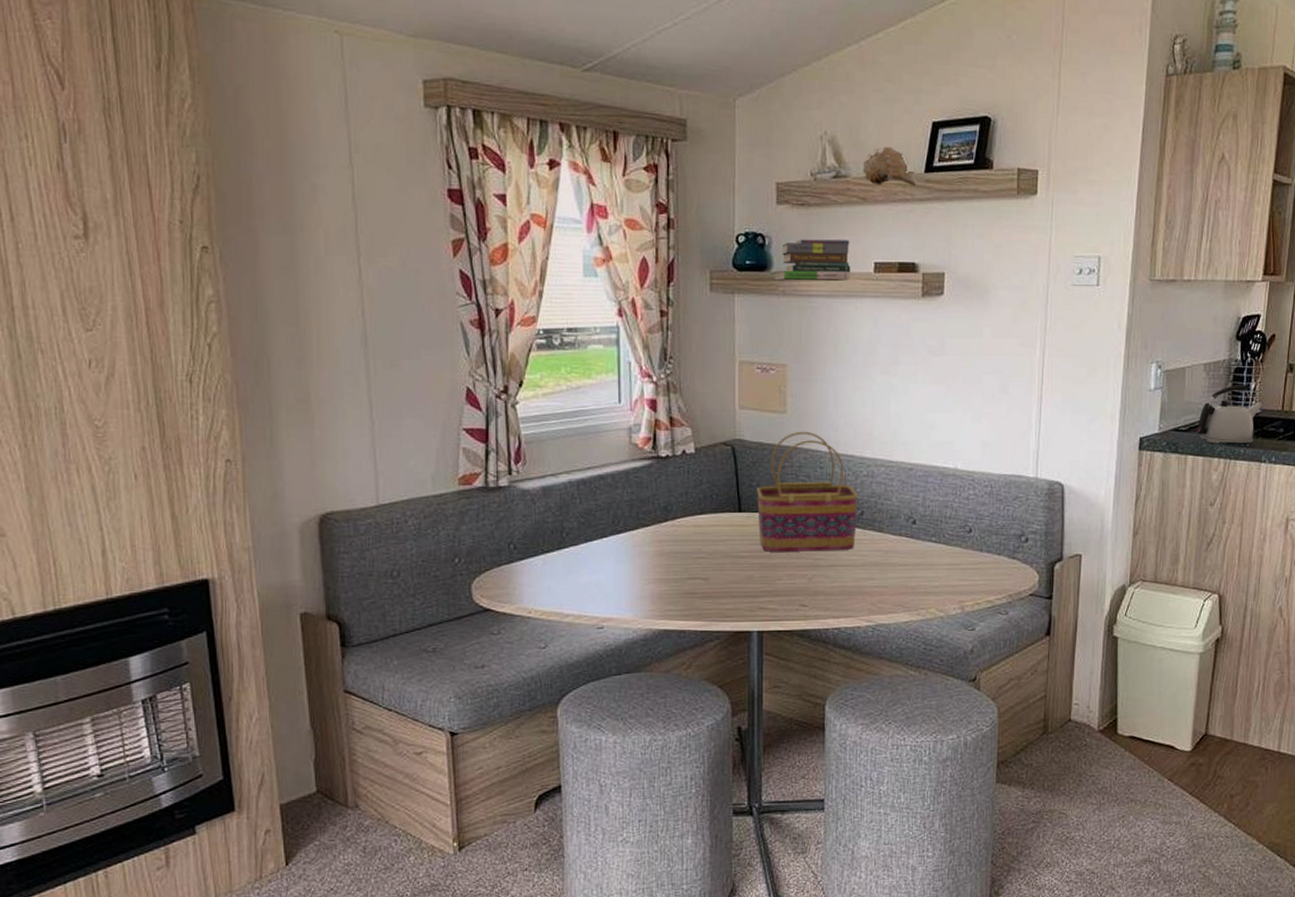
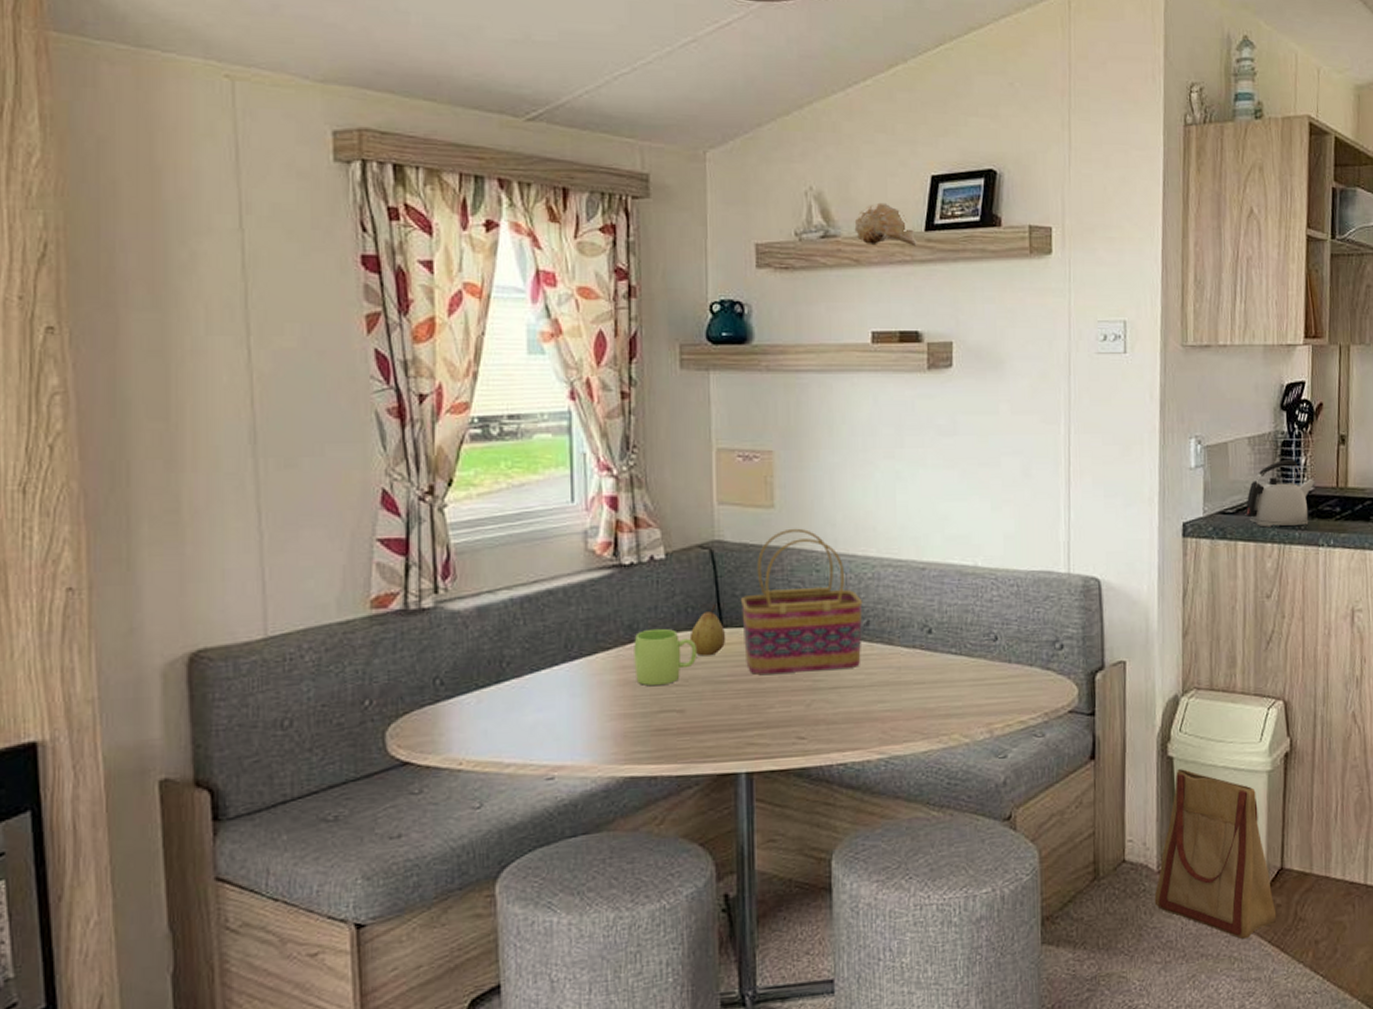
mug: none [668,510,720,558] -> present [634,628,698,686]
fruit: none [713,493,744,535] -> present [689,605,726,656]
books: present [775,239,851,282] -> none [756,307,845,355]
shopping bag: none [1094,647,1199,790] -> present [1154,769,1277,940]

